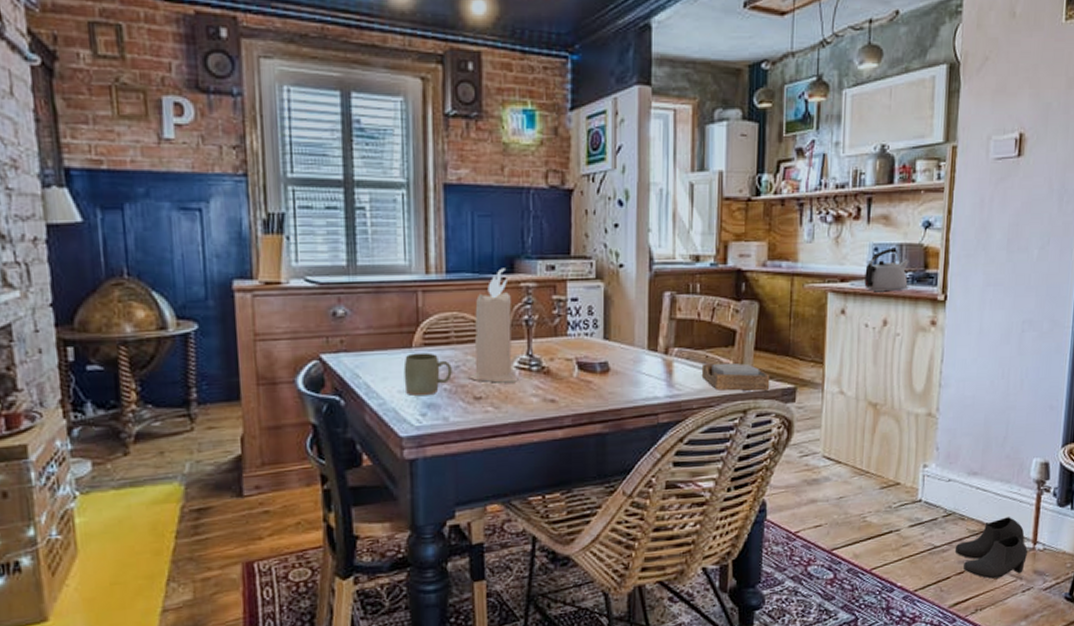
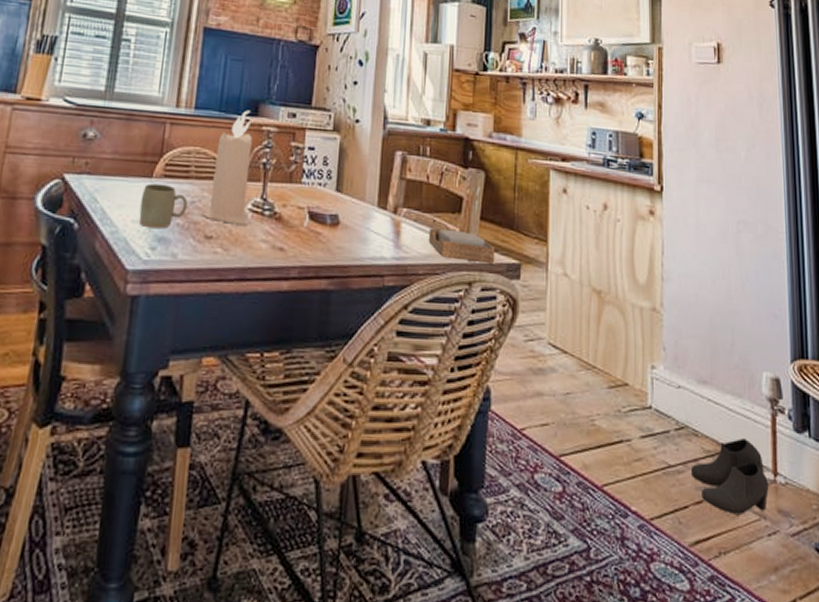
kettle: present [864,247,909,292] -> none [584,133,625,176]

